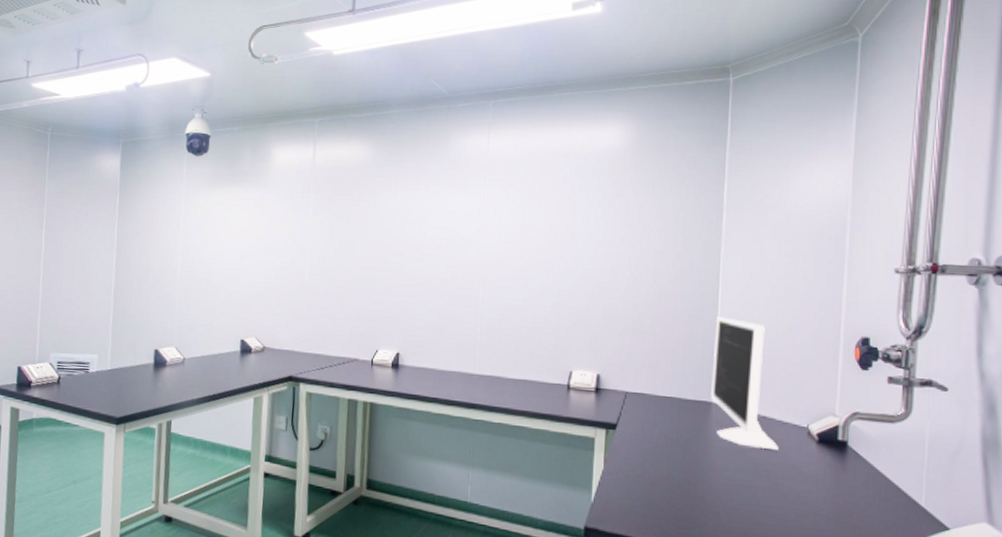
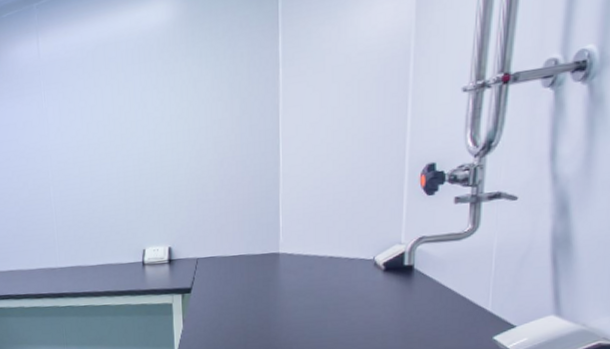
computer monitor: present [711,316,779,451] -> none [277,171,346,287]

